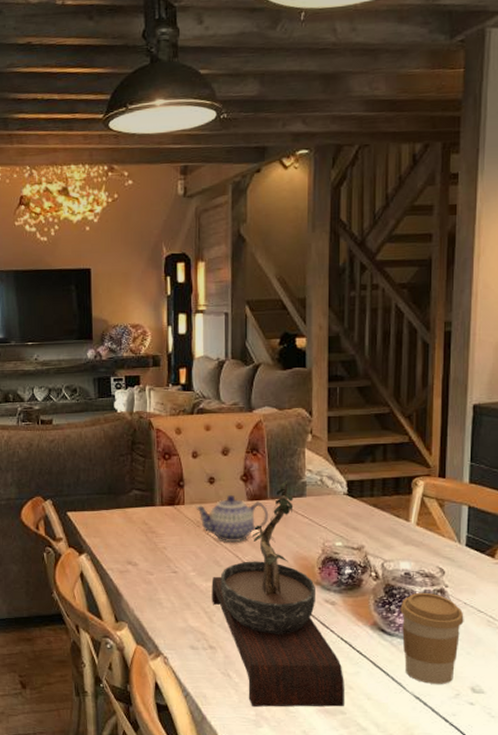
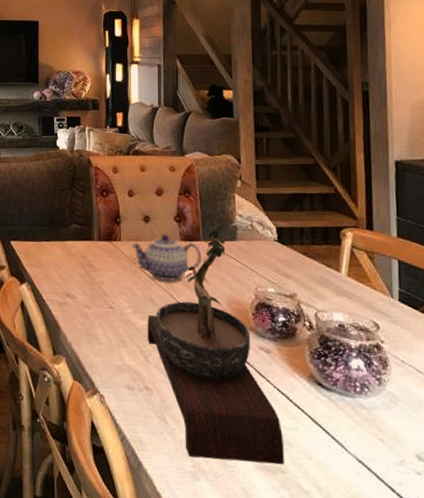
coffee cup: present [400,592,464,684] -> none [336,346,403,449]

